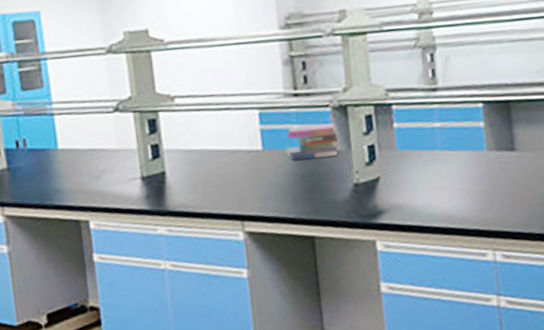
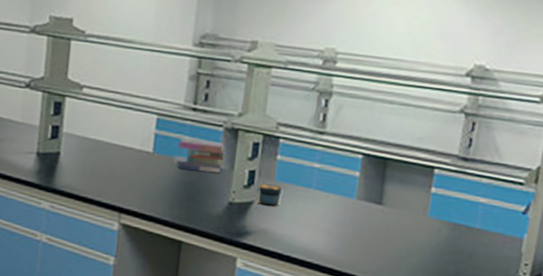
jar: none [381,155,408,179] -> present [258,184,282,206]

